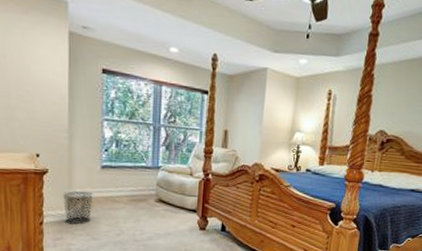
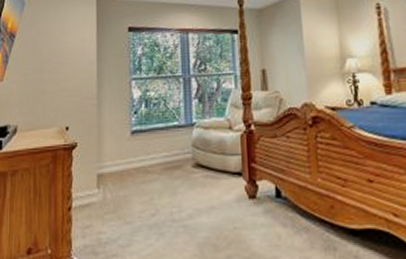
trash can: present [62,191,94,225] -> none [91,164,124,207]

